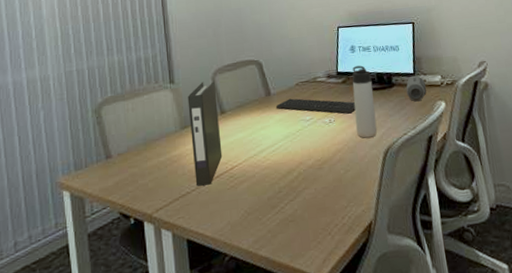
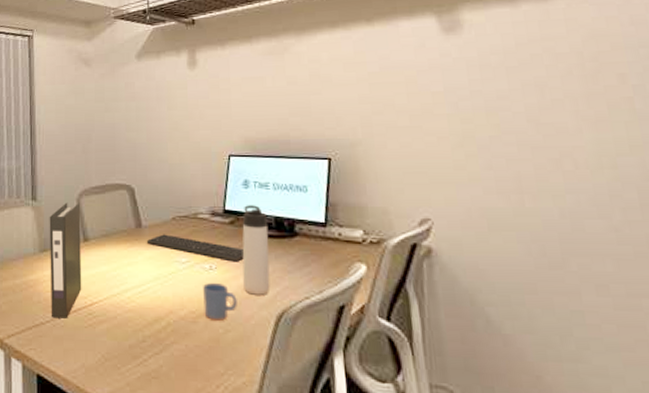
mug: none [325,132,354,164] -> present [203,282,237,321]
speaker: present [406,75,427,102] -> none [313,225,341,260]

